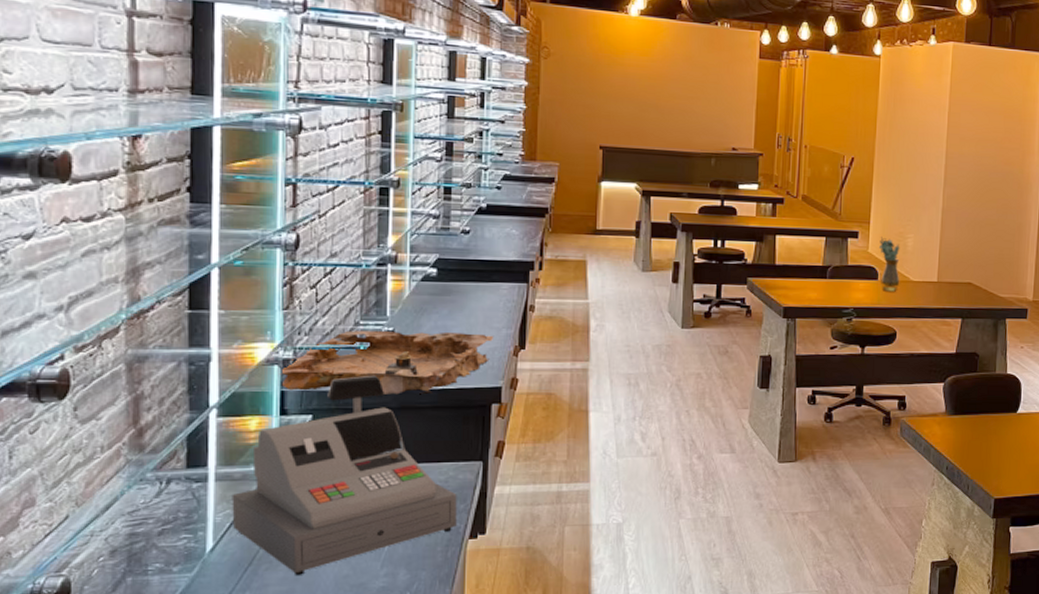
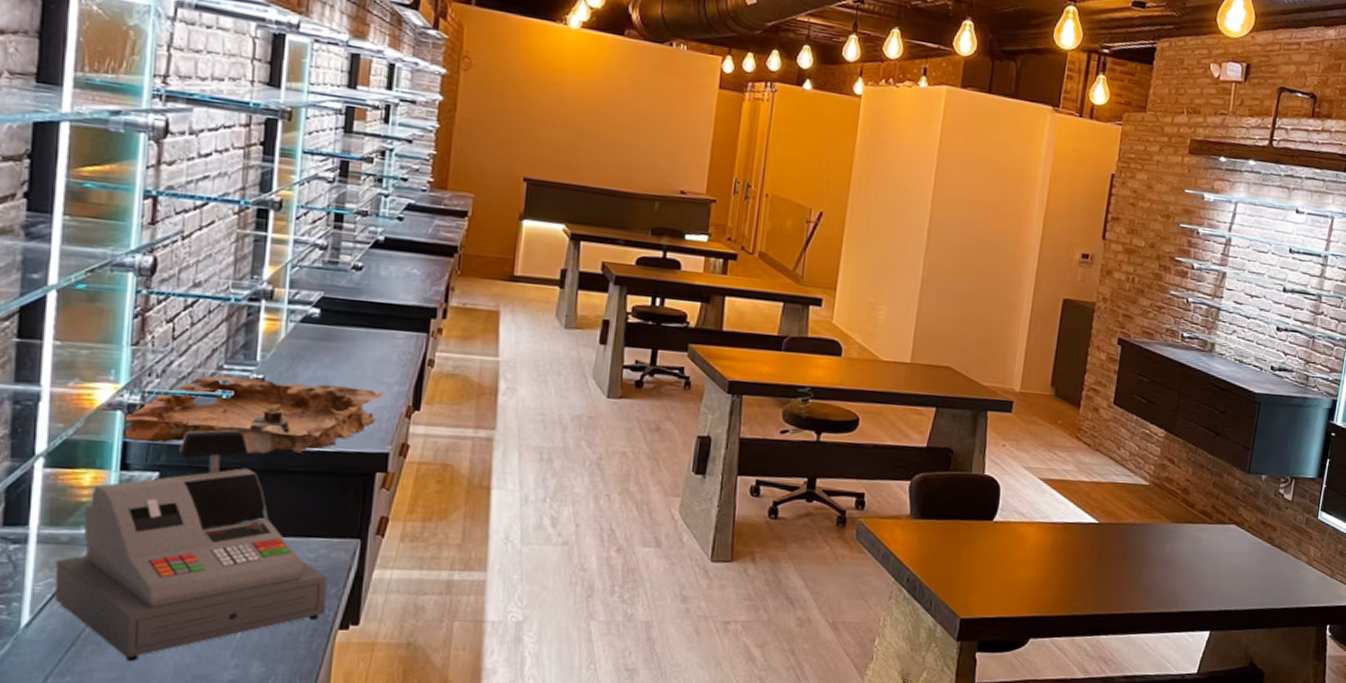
vase: present [879,237,900,293] -> none [844,306,870,373]

